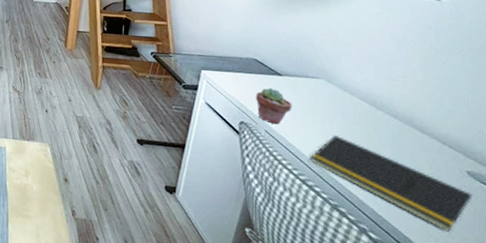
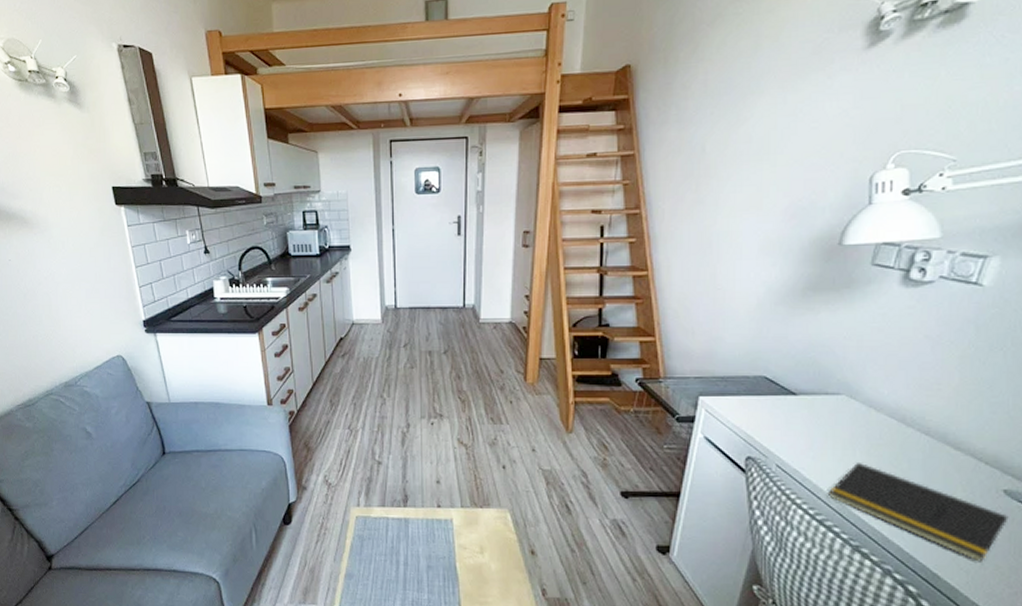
potted succulent: present [255,87,293,125] -> none [764,411,809,457]

